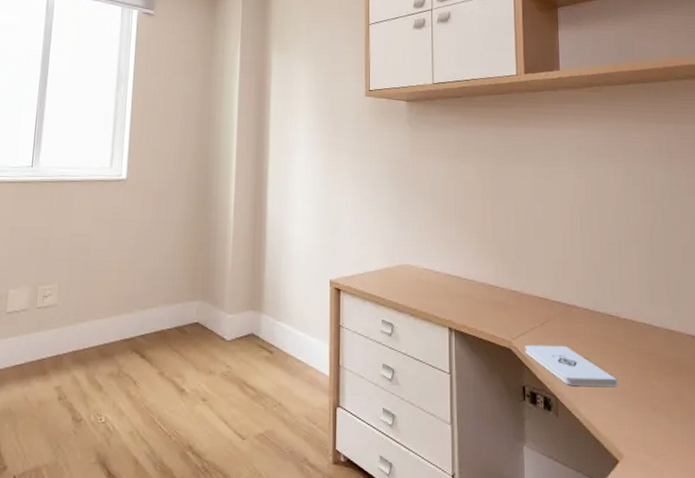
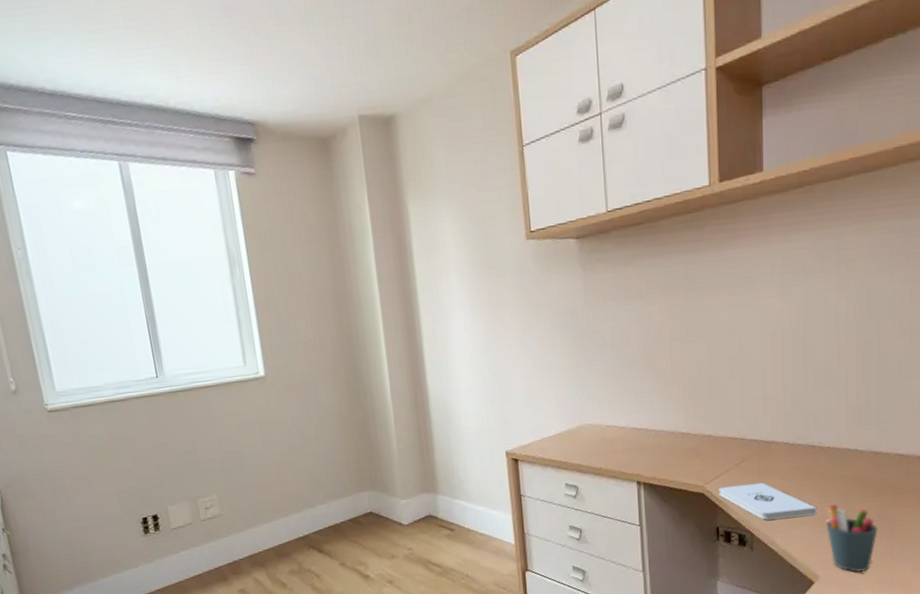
pen holder: none [627,379,677,457] -> present [826,505,878,573]

